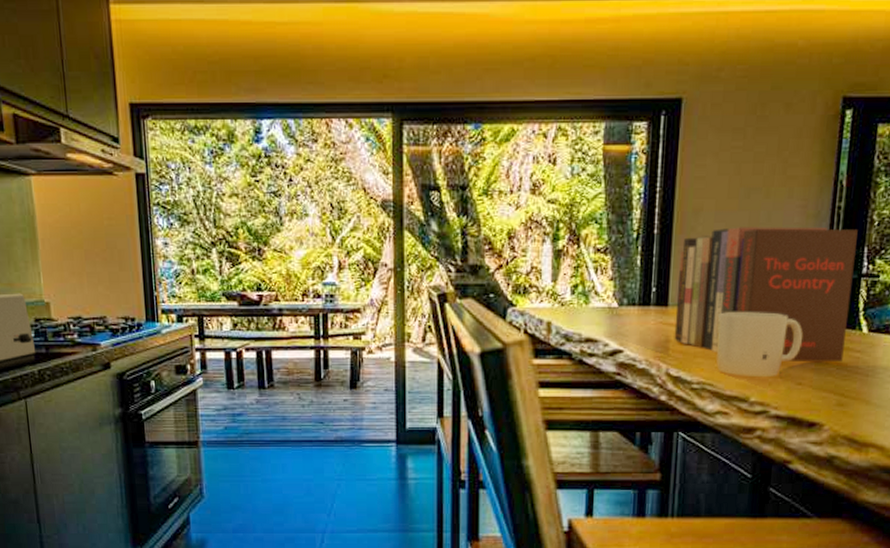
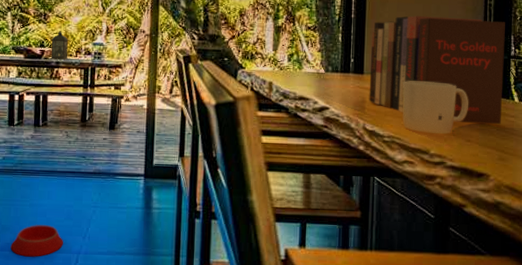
pet bowl: none [244,503,305,538] -> present [10,225,63,257]
lantern: none [269,269,293,307] -> present [50,31,69,61]

